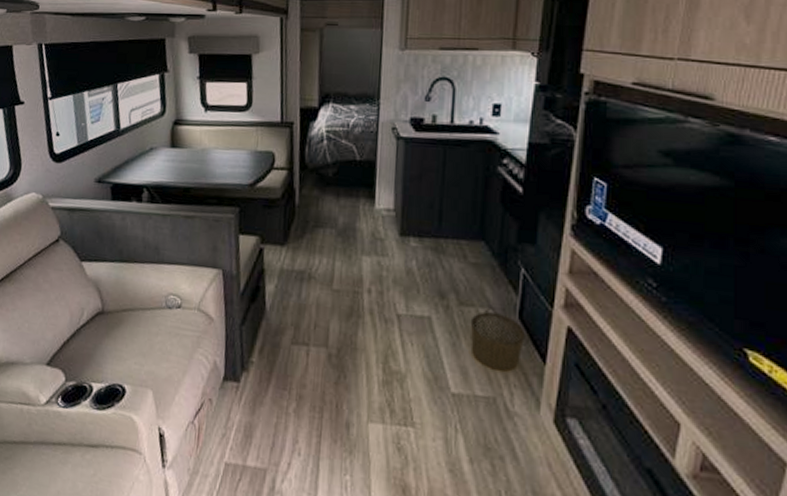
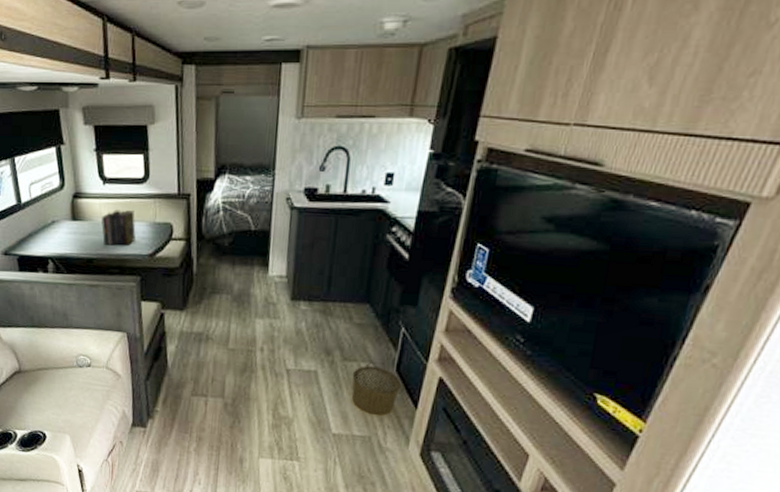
books: none [201,137,236,175] -> present [101,210,136,246]

